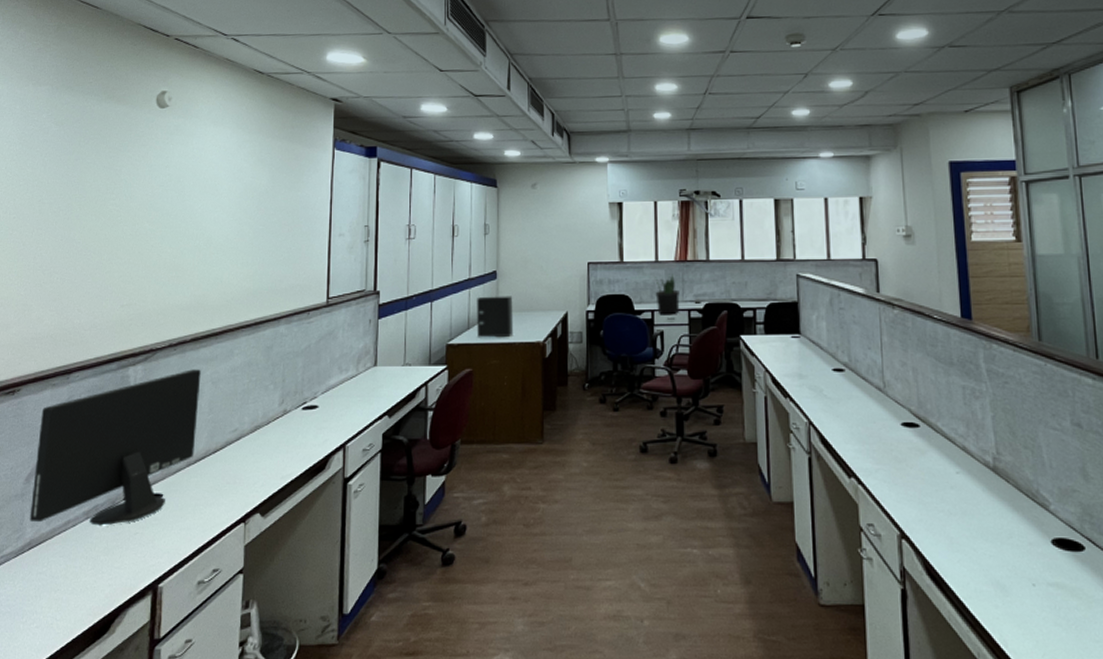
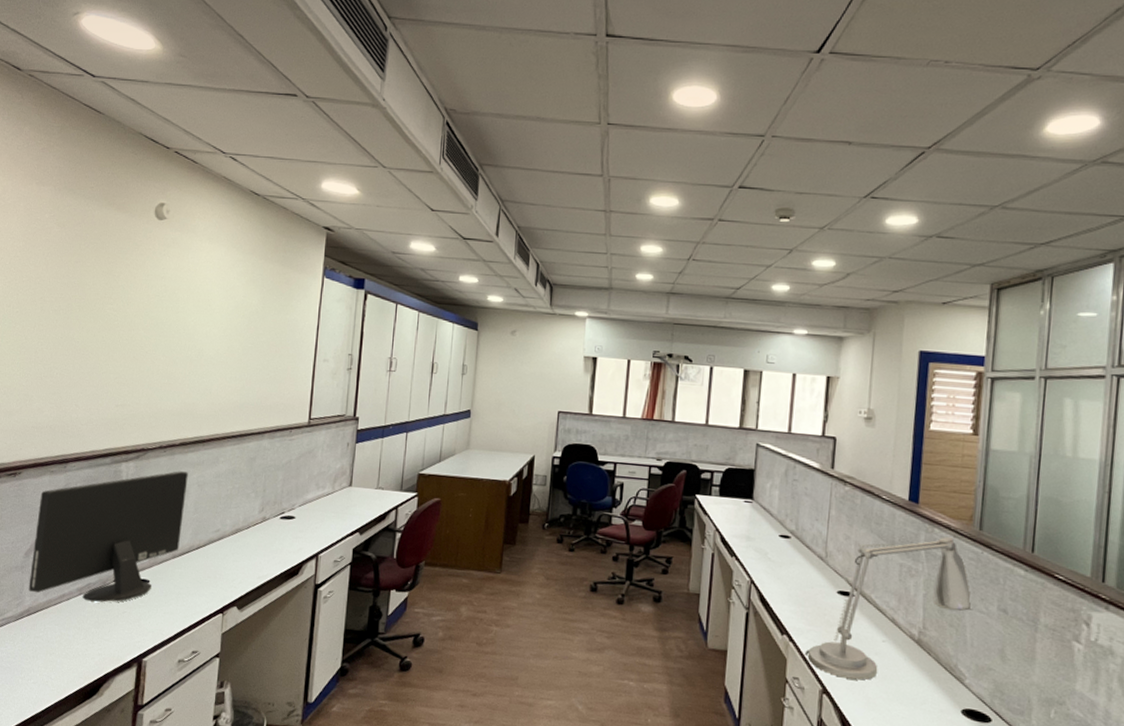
binder: present [477,296,514,338] -> none [448,433,484,473]
planter: present [655,273,680,315] -> none [619,430,643,469]
desk lamp: none [876,352,1046,519] -> present [804,537,973,680]

